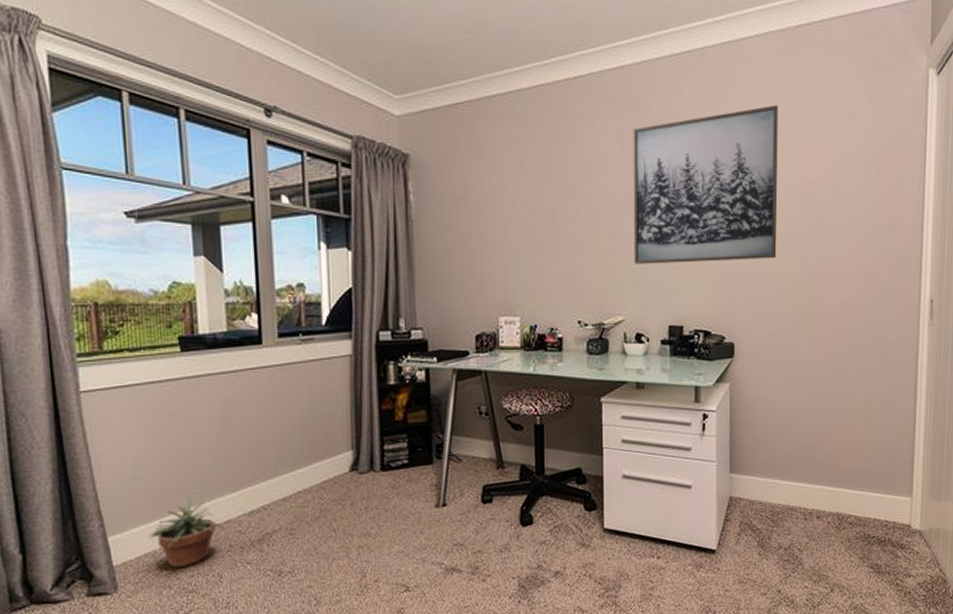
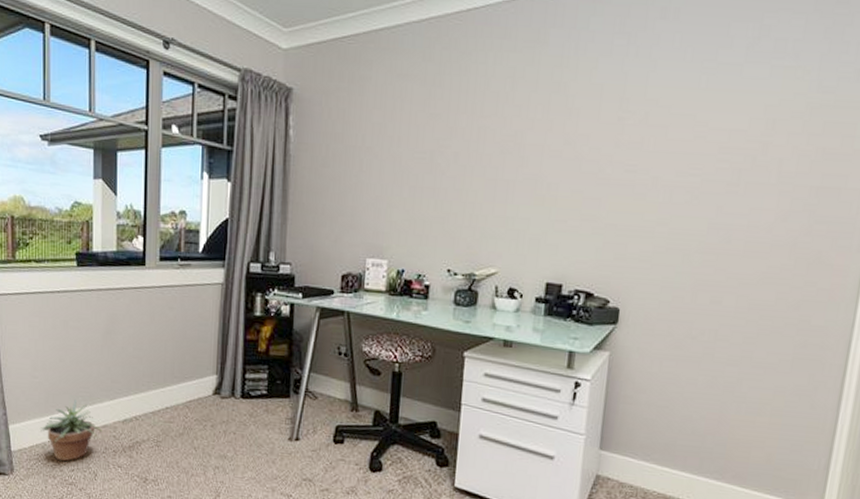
wall art: present [633,105,779,264] -> none [514,41,703,218]

